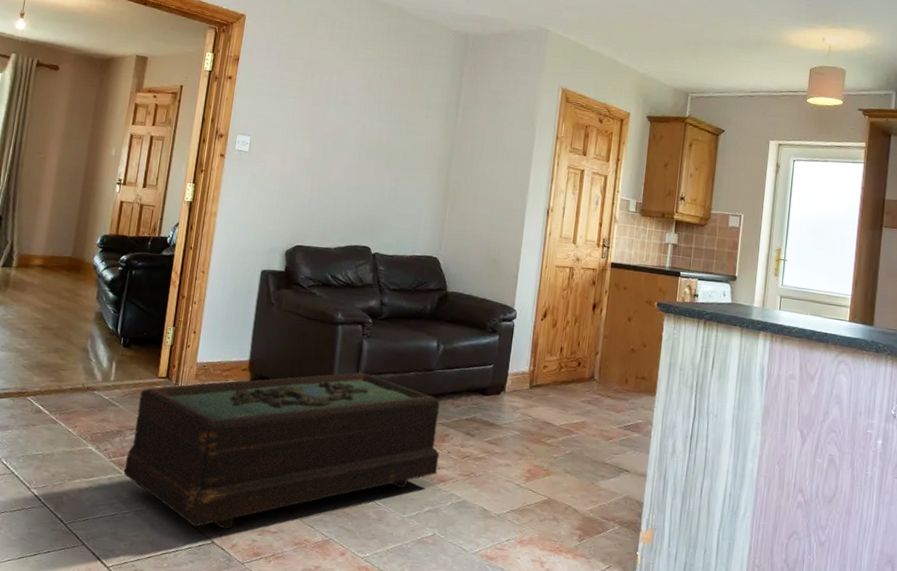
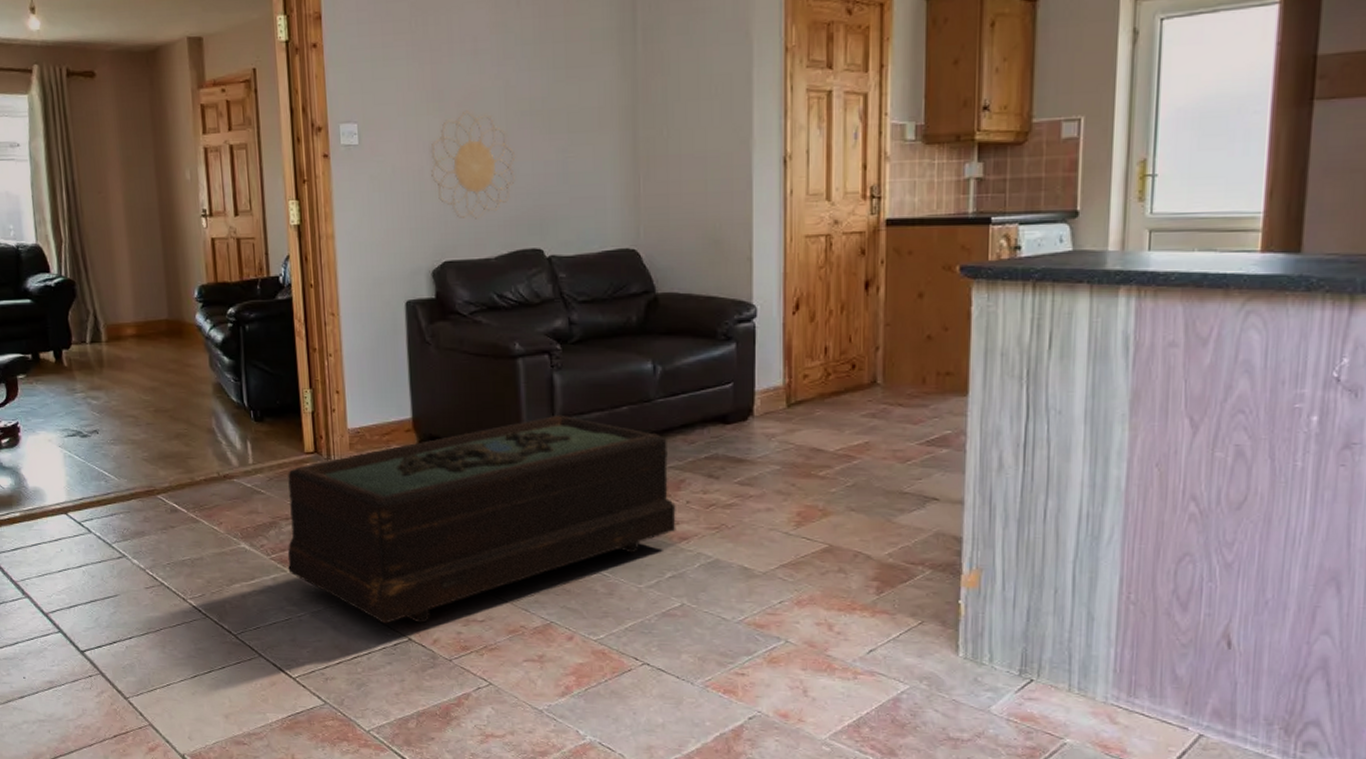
decorative wall piece: none [298,141,362,218] -> present [430,110,516,219]

